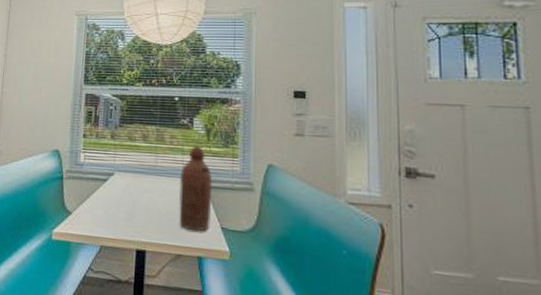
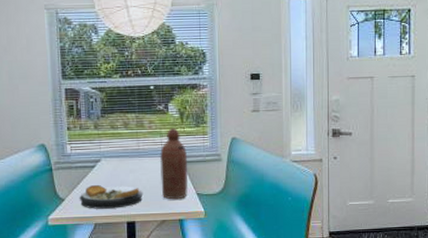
plate: none [87,200,158,232] -> present [79,184,143,209]

